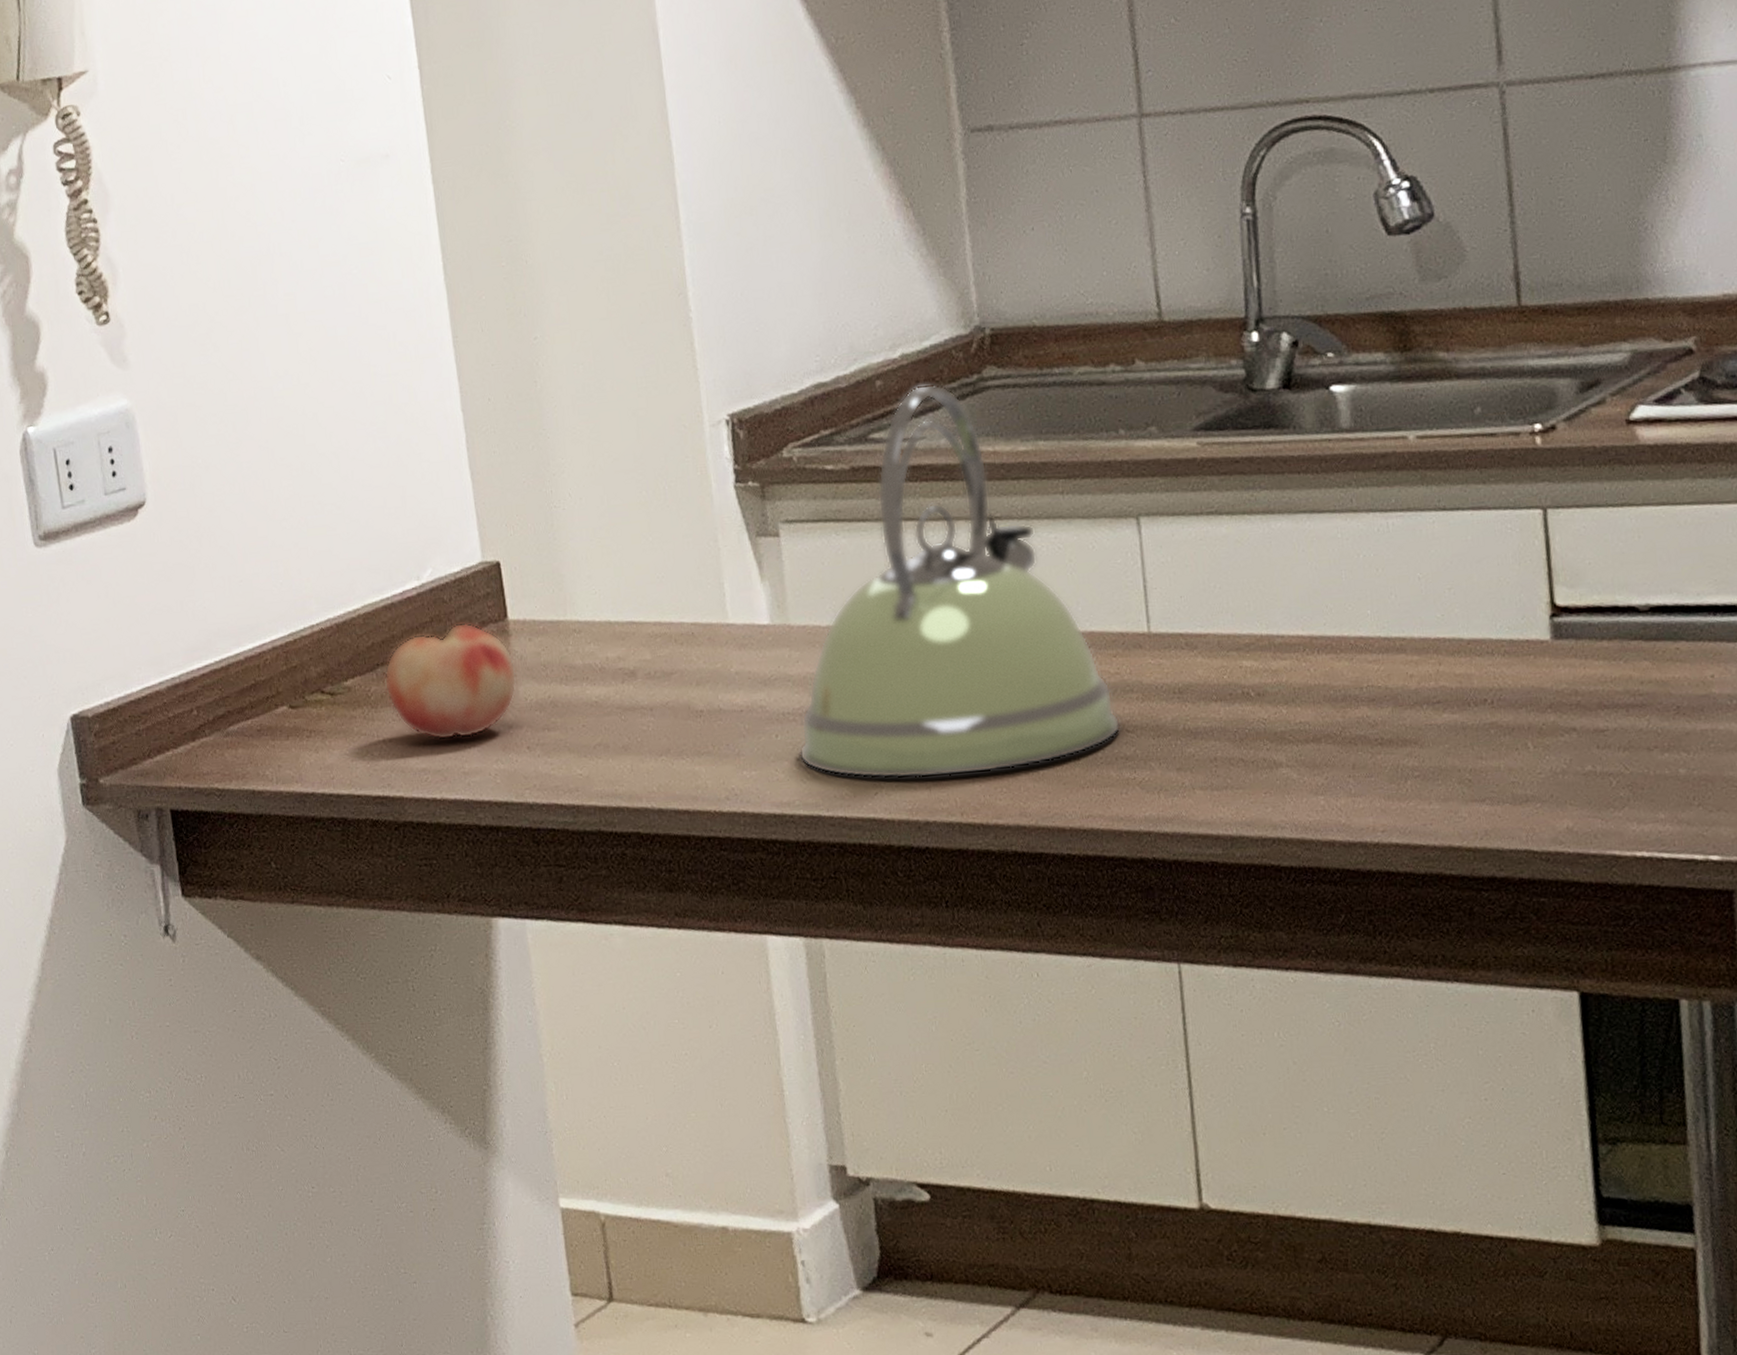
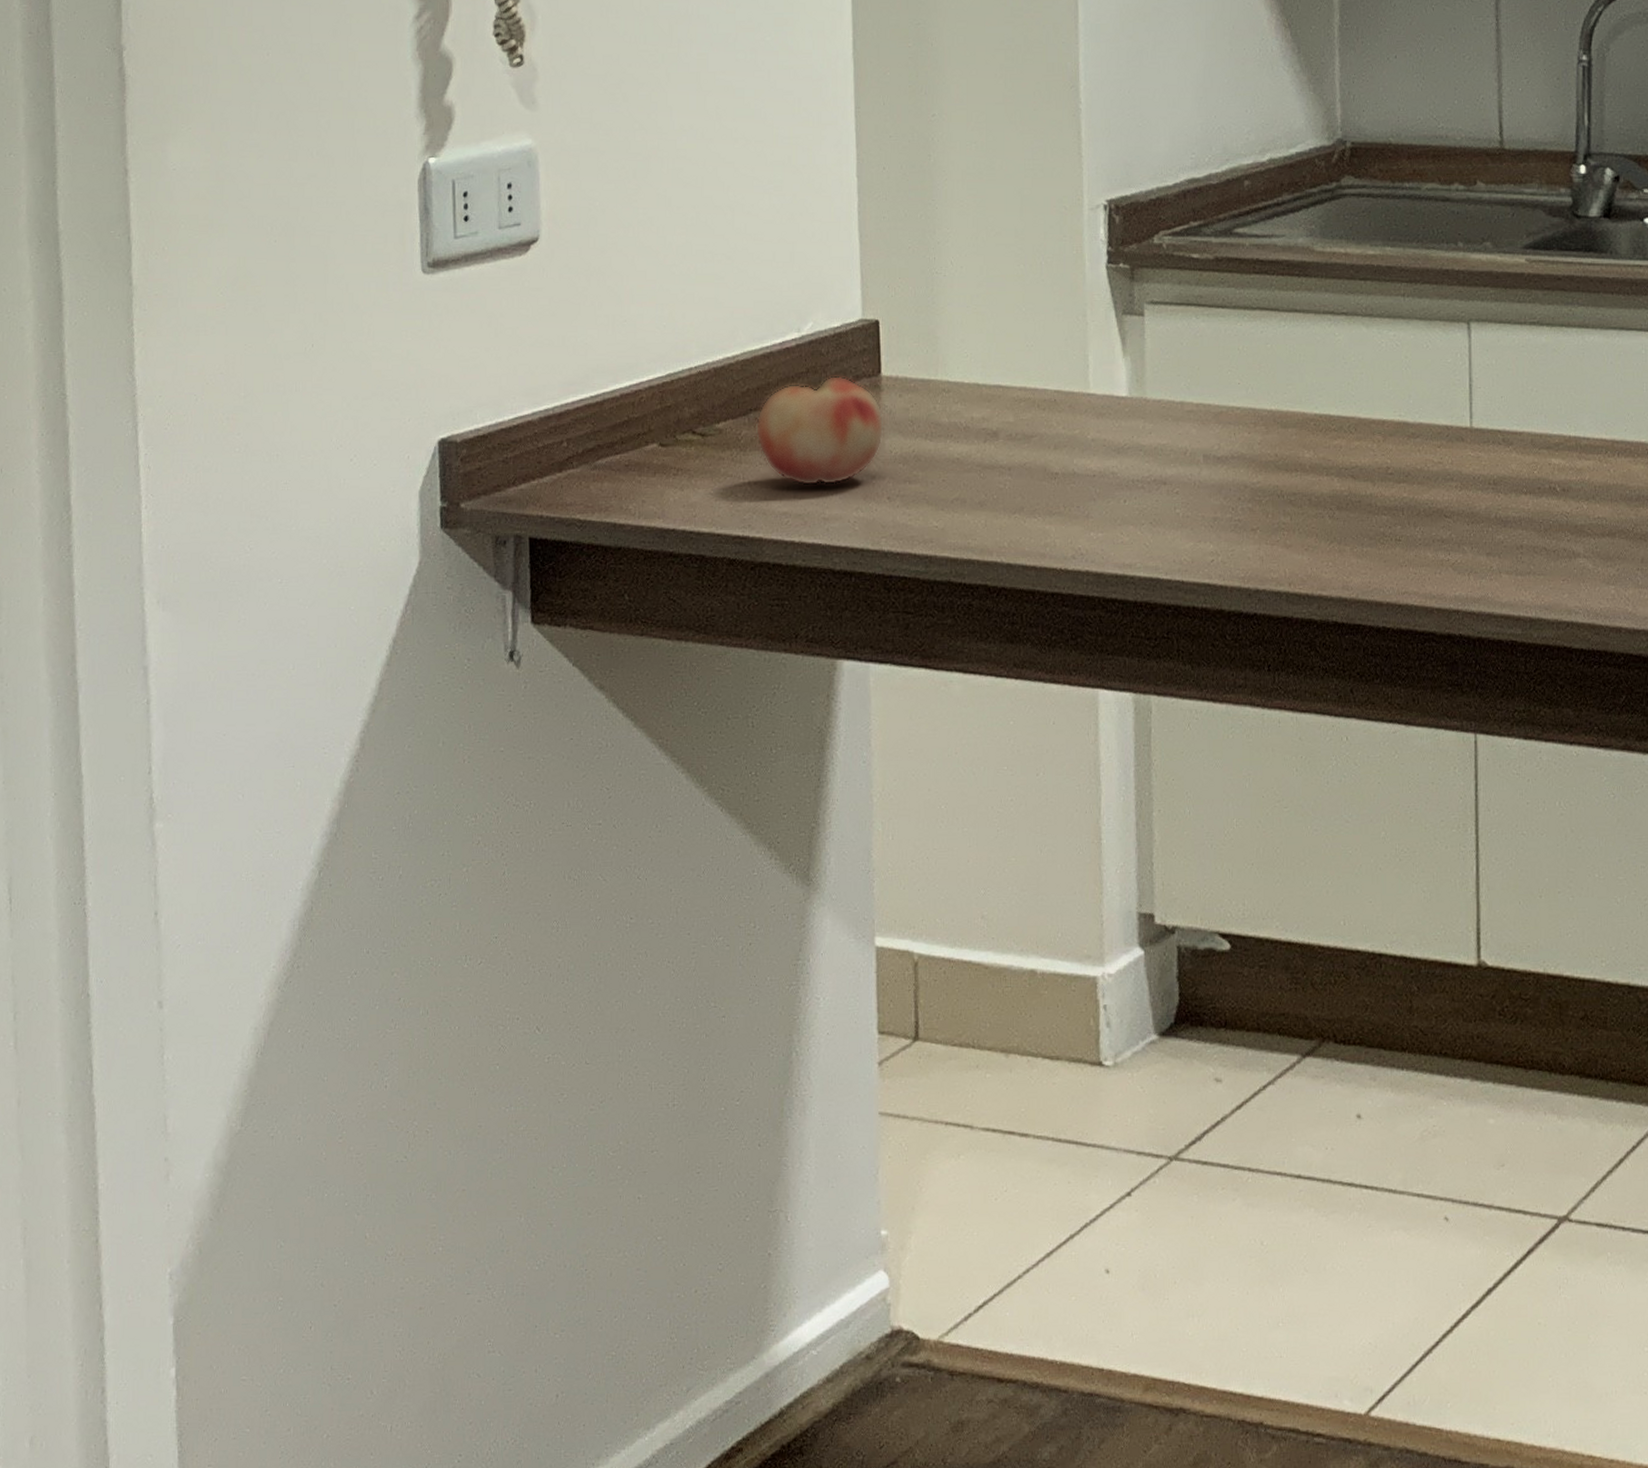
kettle: present [799,384,1121,779] -> none [1145,187,1440,549]

